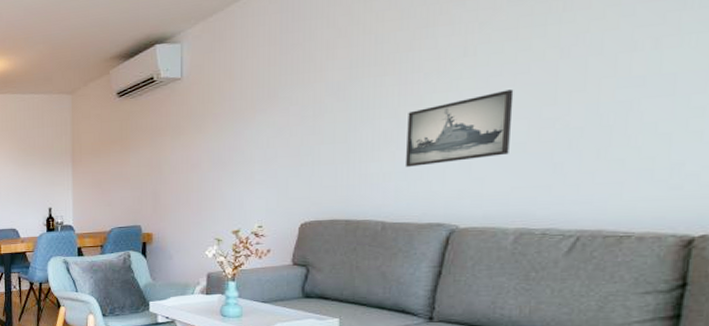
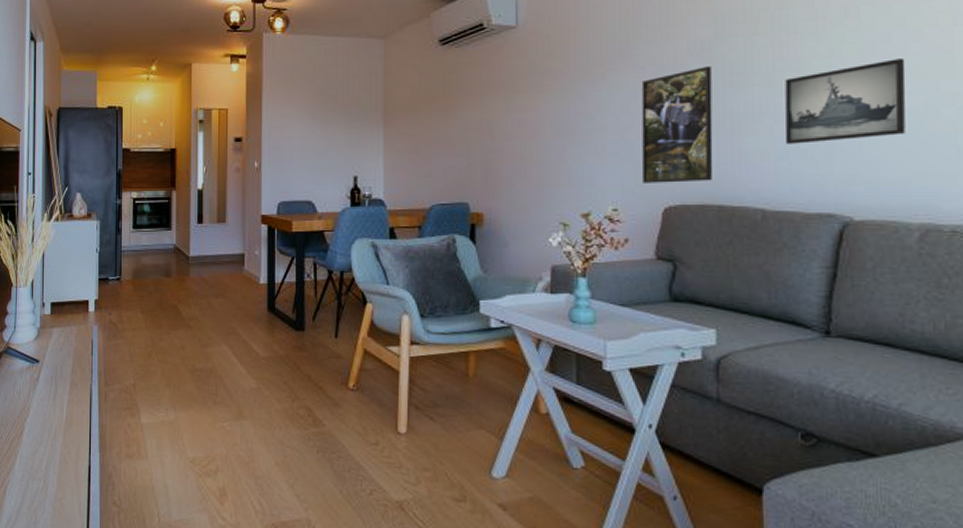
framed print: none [284,104,345,204] -> present [641,66,713,183]

